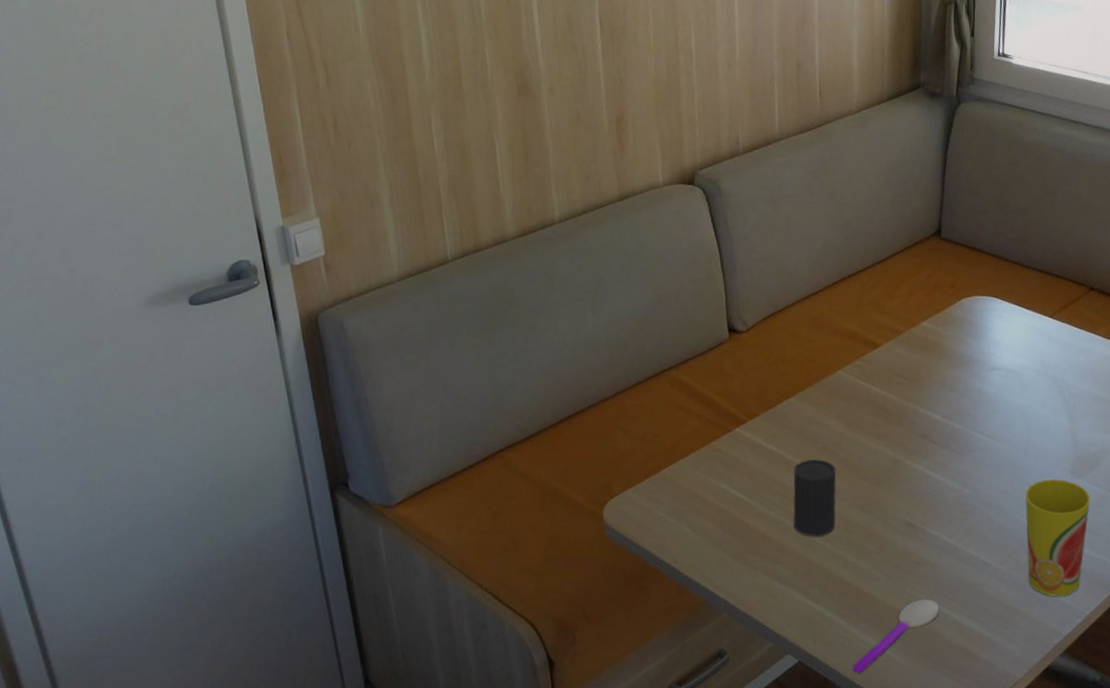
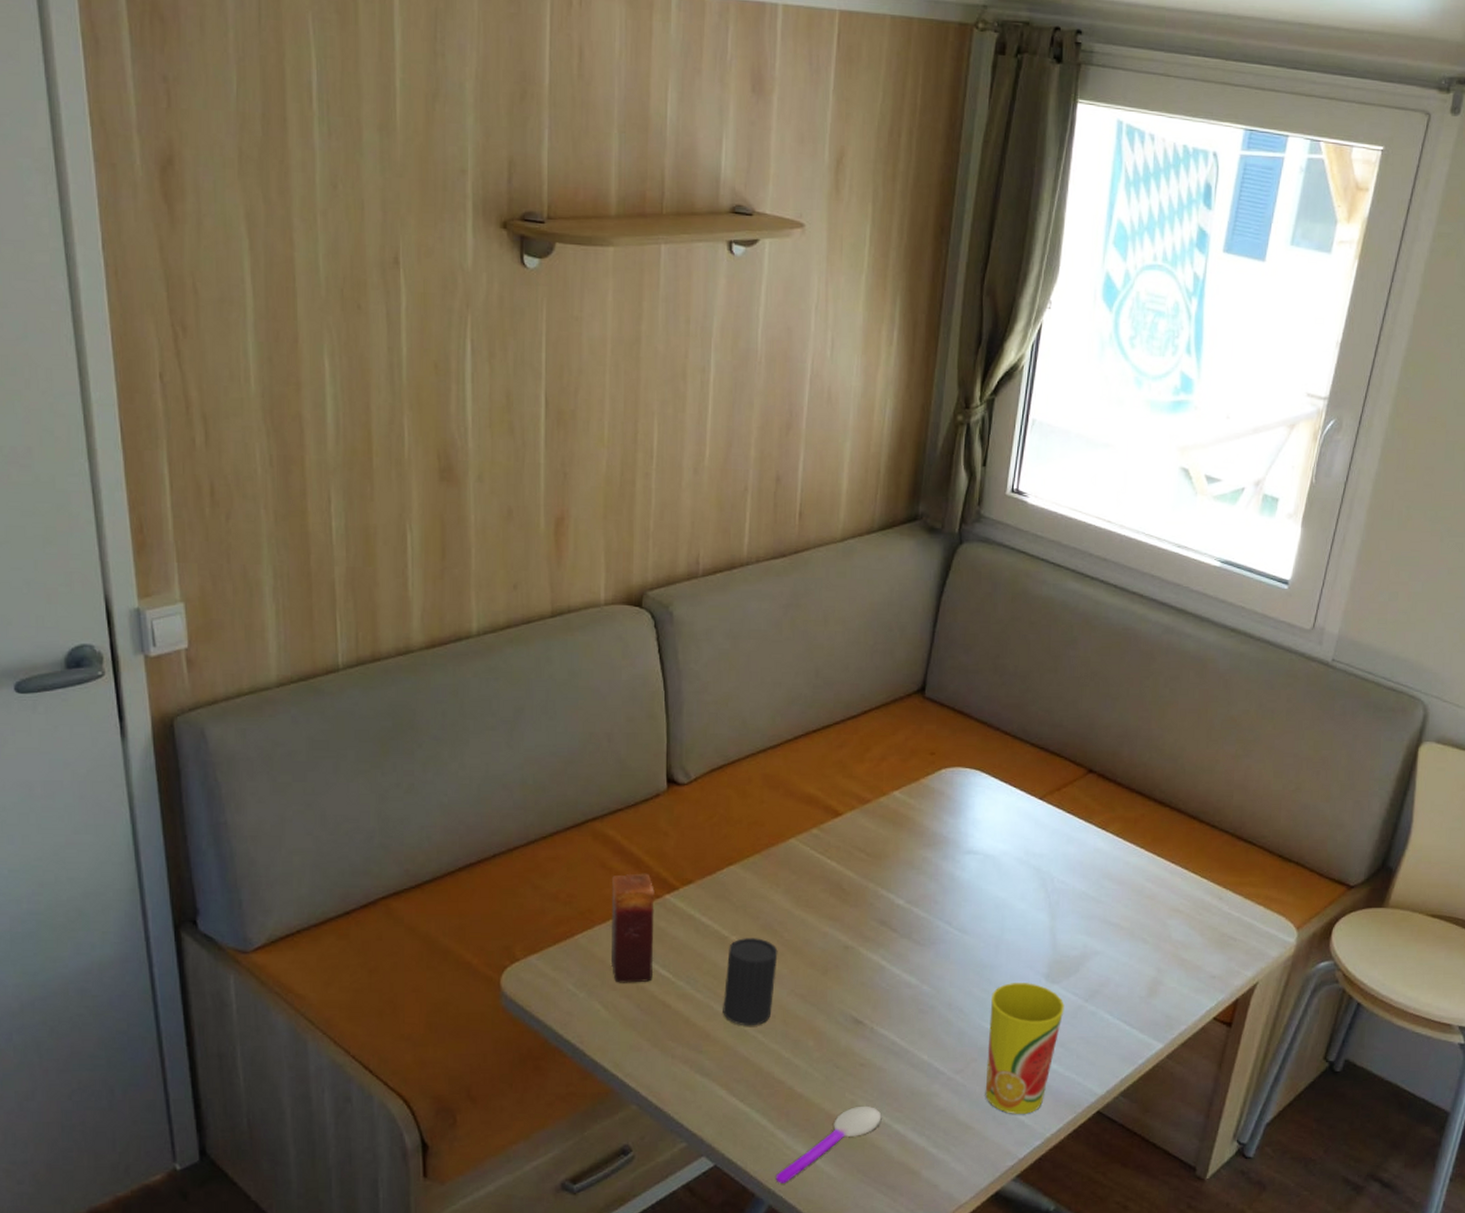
candle: none [688,411,732,508] -> present [611,873,655,983]

